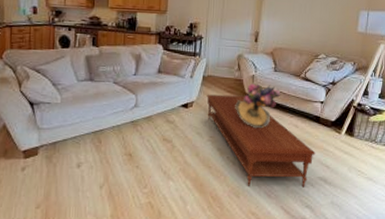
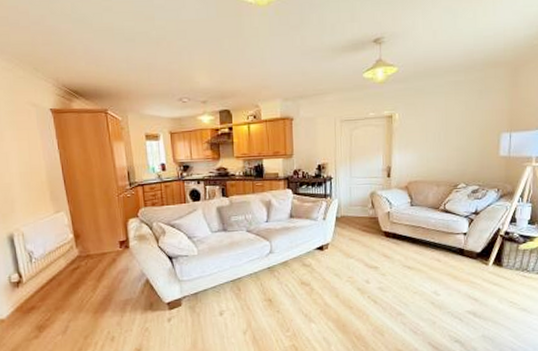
coffee table: present [206,94,315,188] -> none [341,233,462,324]
bouquet: present [235,83,281,129] -> none [372,220,420,266]

